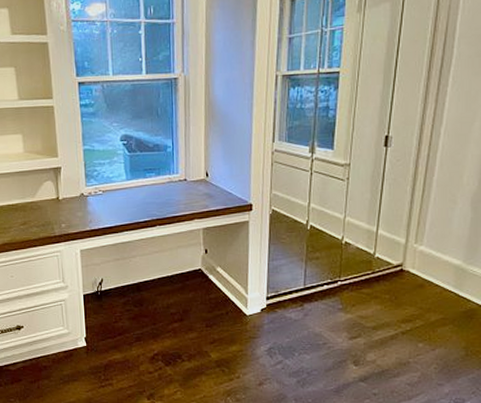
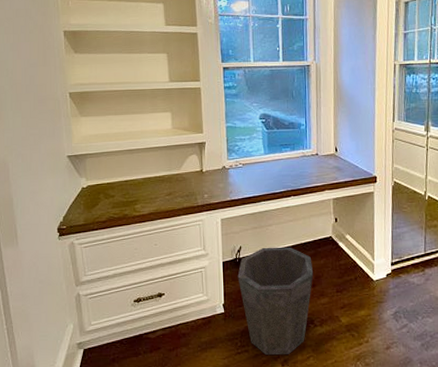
waste bin: none [99,279,181,389] -> present [237,246,314,356]

